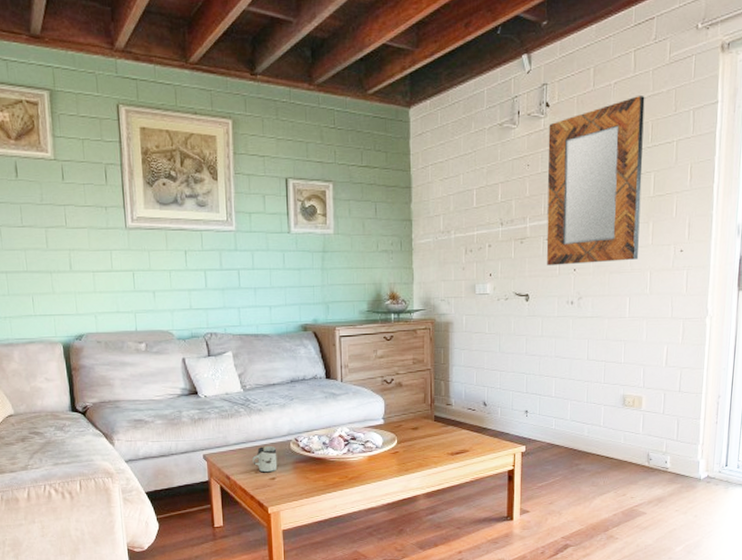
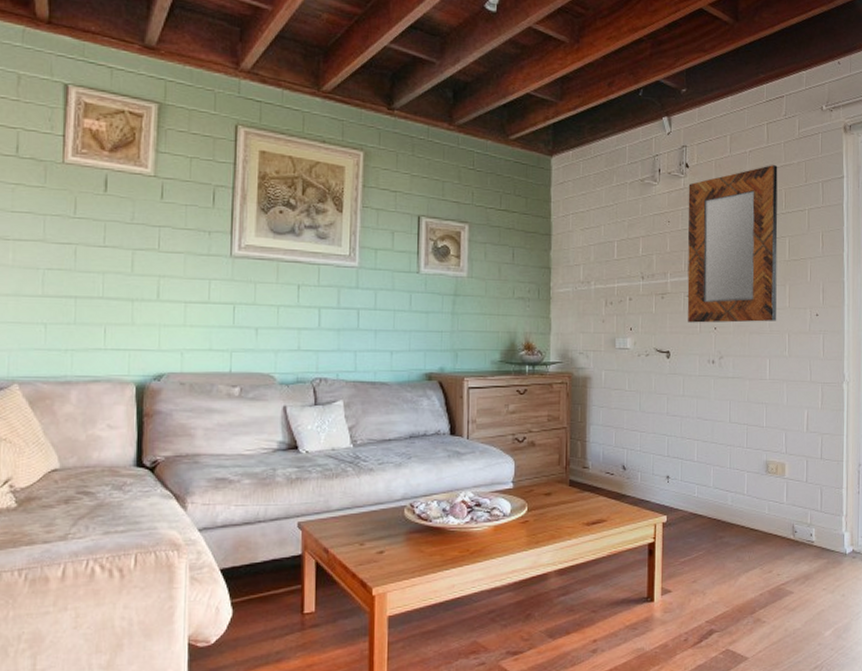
cup: present [252,446,278,473] -> none [358,513,388,545]

